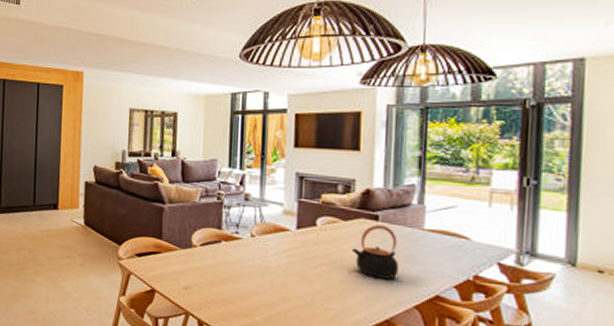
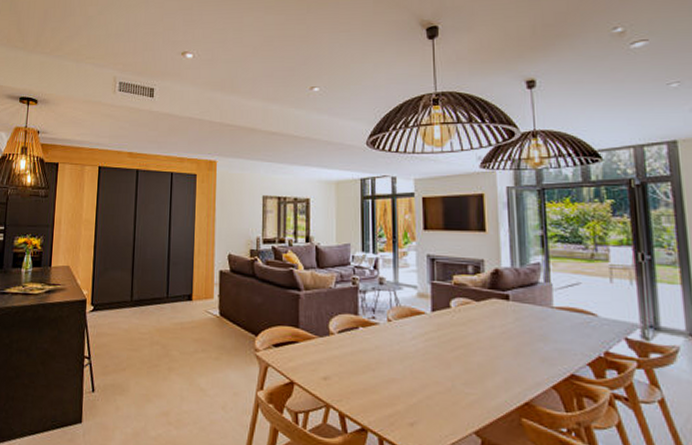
teapot: present [351,225,399,280] -> none [486,304,534,360]

